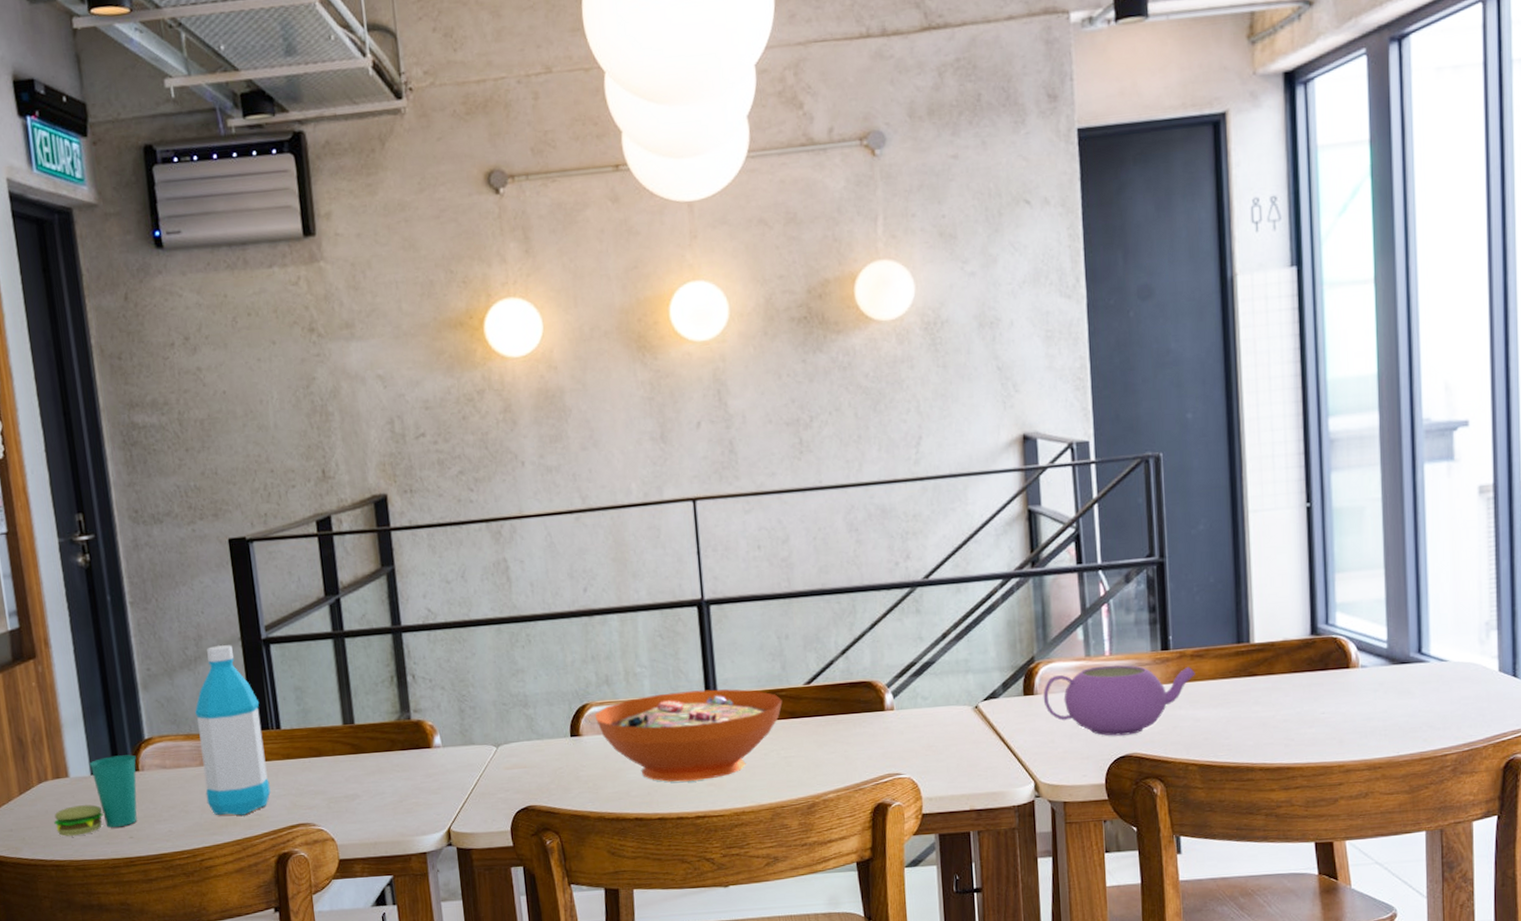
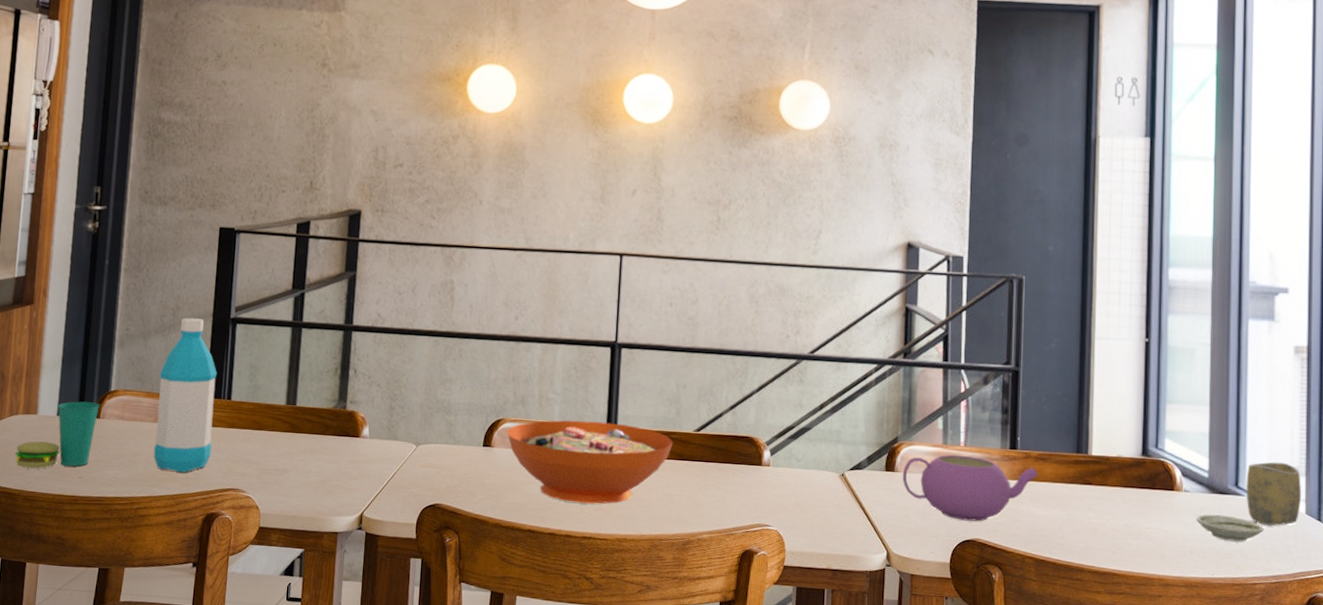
saucer: none [1376,686,1453,714] -> present [1196,514,1264,542]
cup: none [1430,618,1493,690] -> present [1246,462,1301,526]

